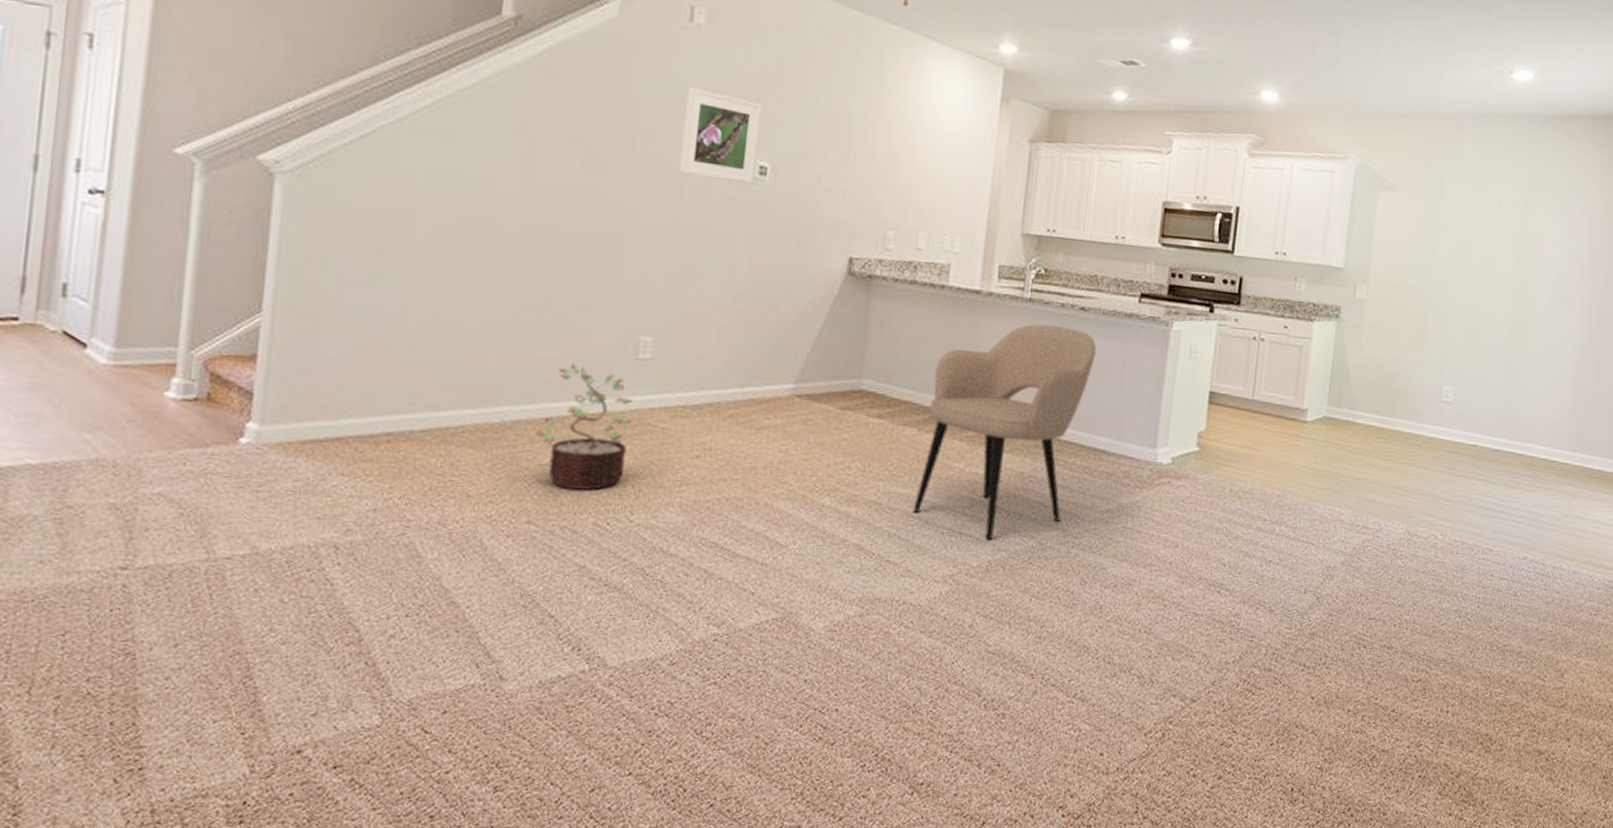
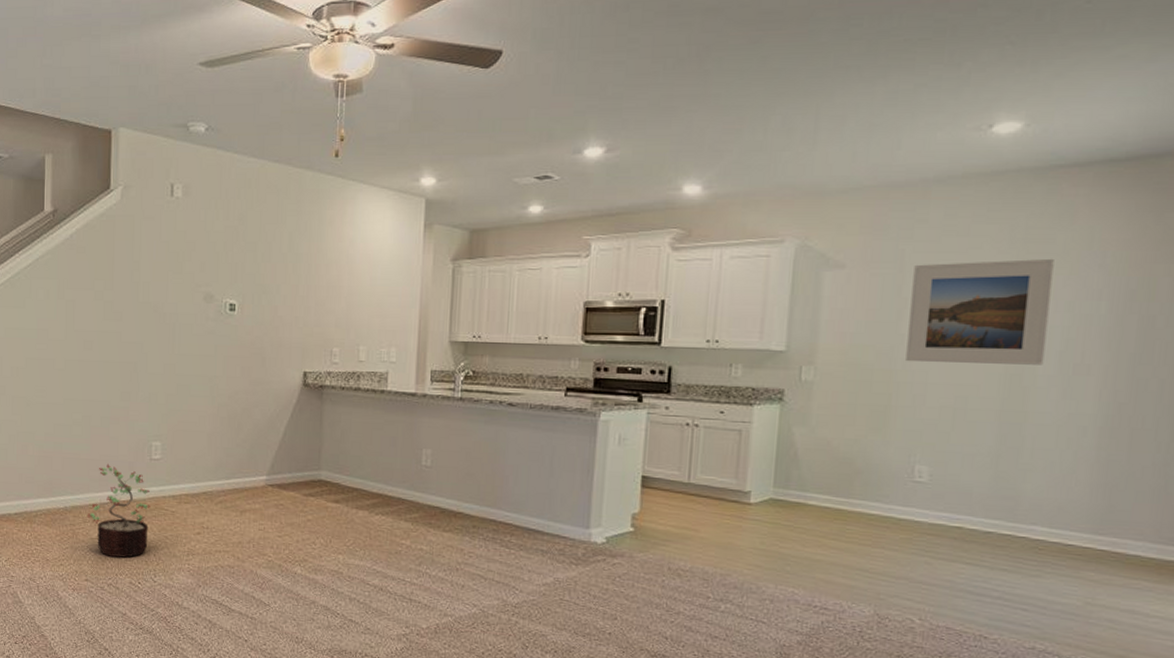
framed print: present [678,87,762,185] -> none [170,247,228,319]
armchair: present [912,324,1096,540] -> none [368,419,525,607]
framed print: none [1440,193,1552,296] -> present [906,258,1054,365]

